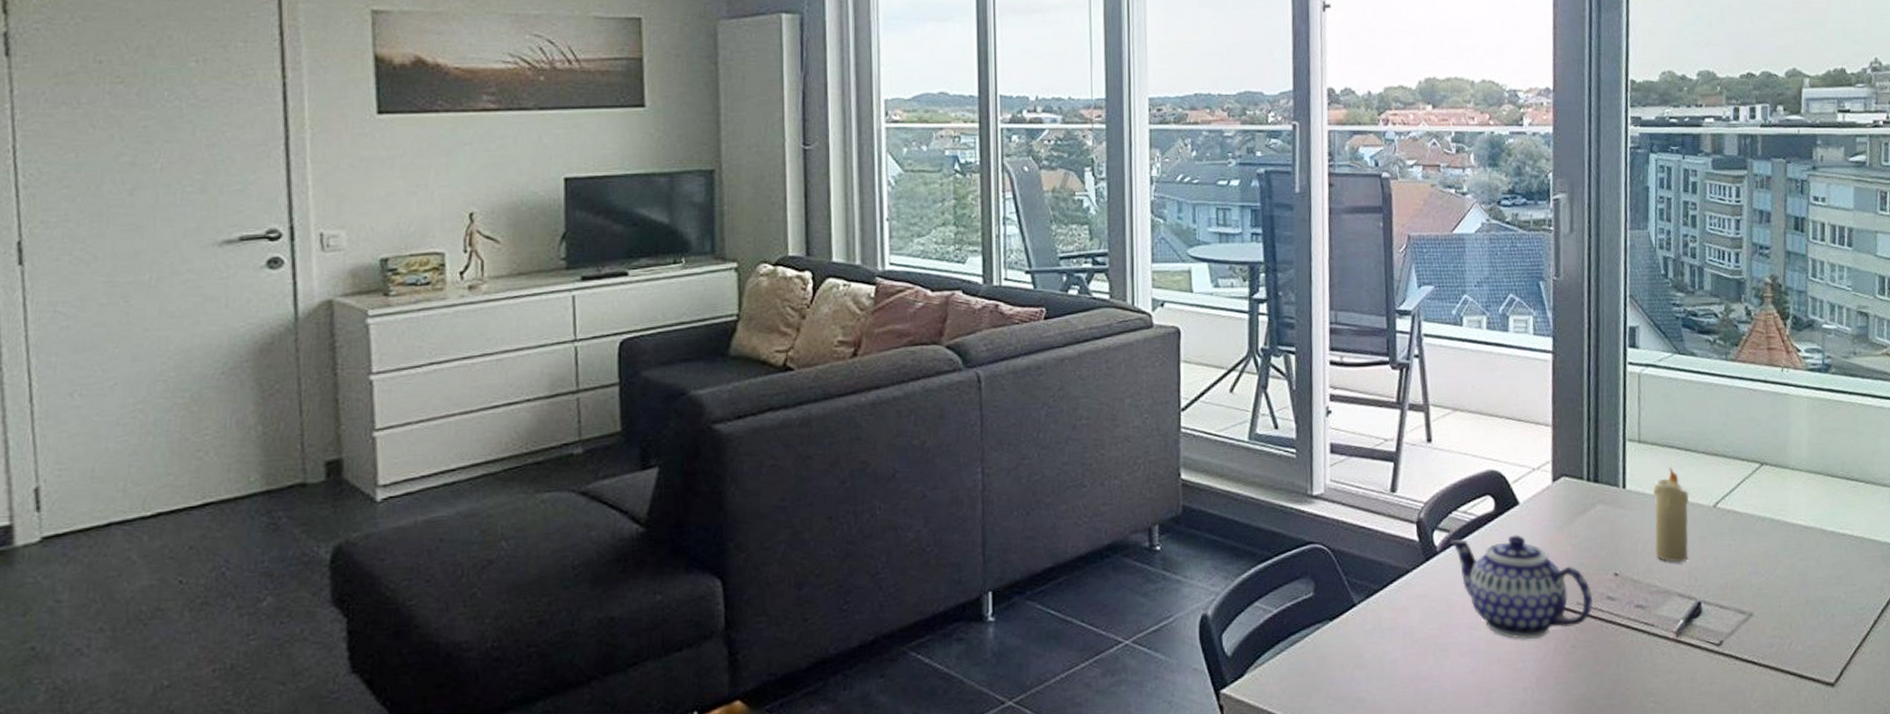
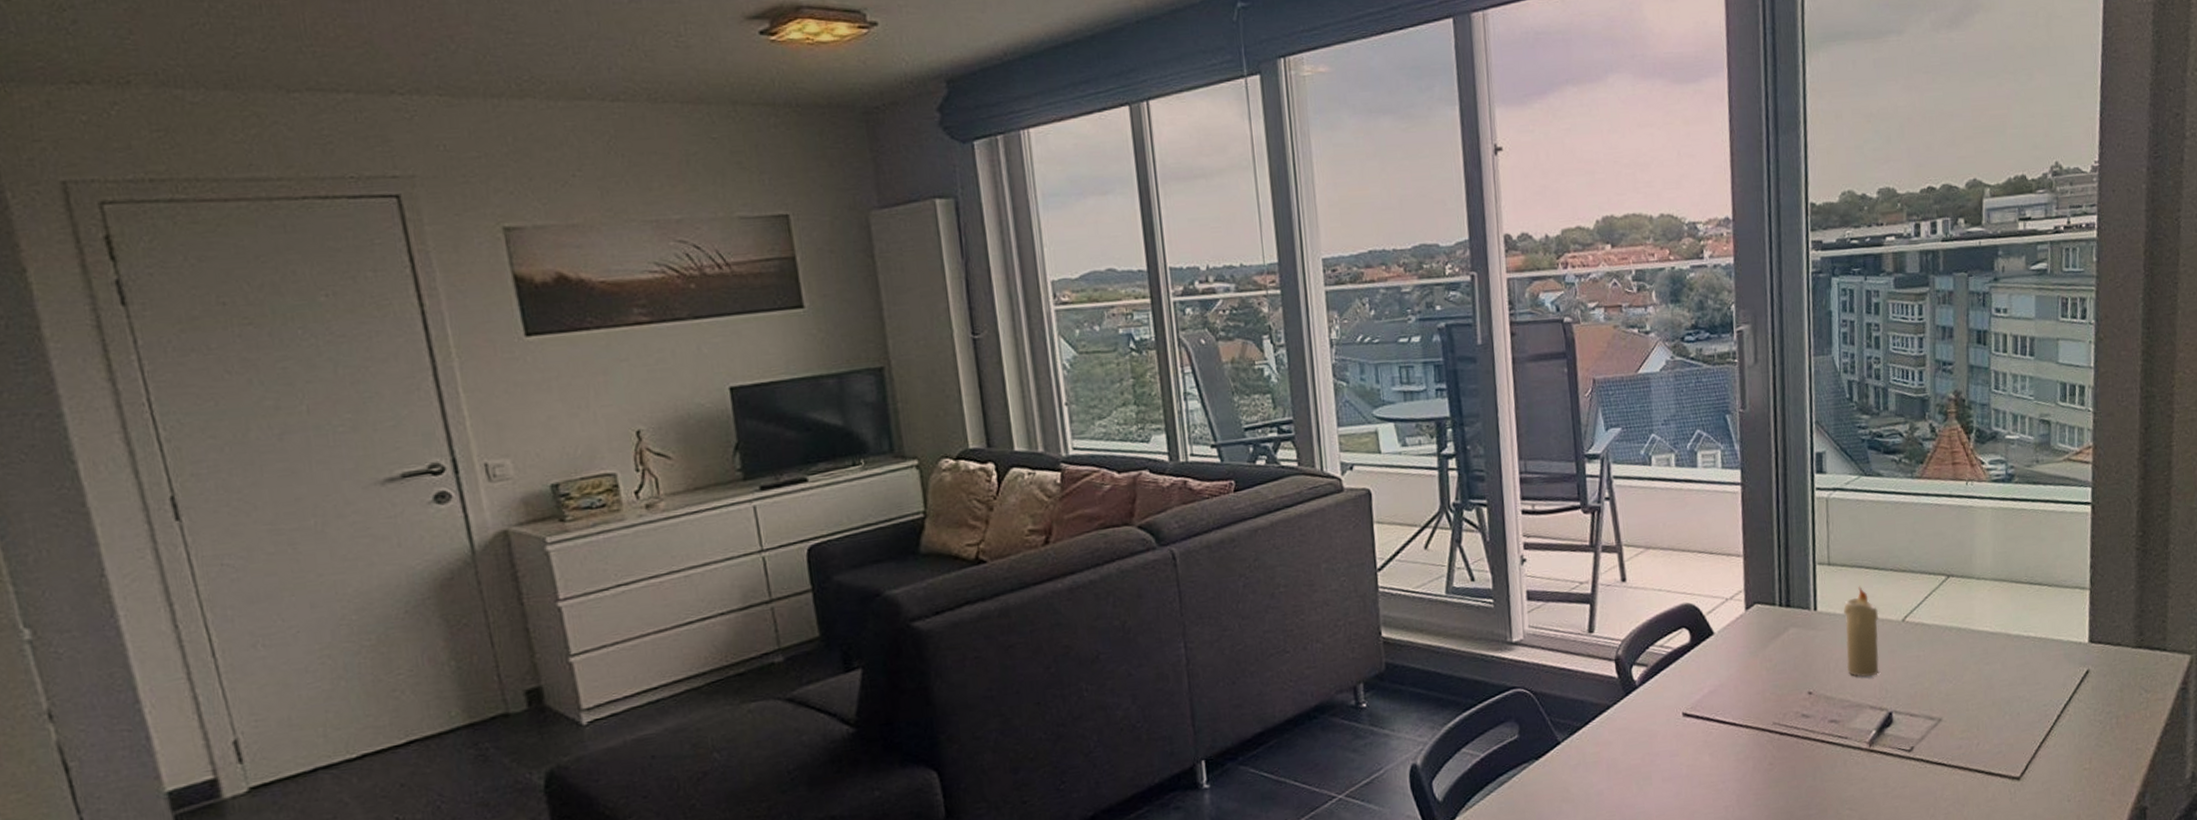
teapot: present [1450,534,1593,640] -> none [1648,663,1789,762]

